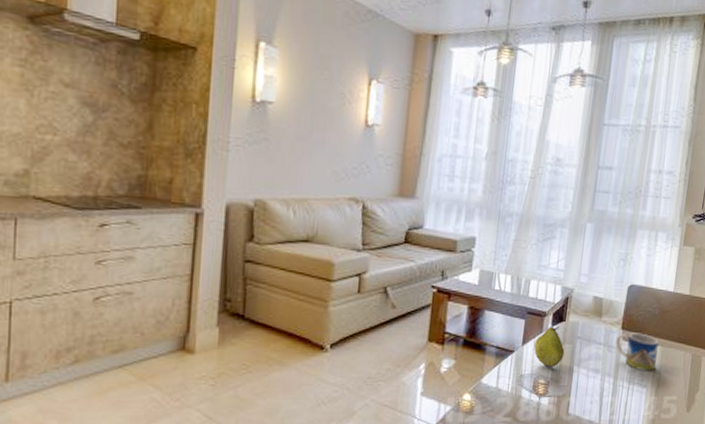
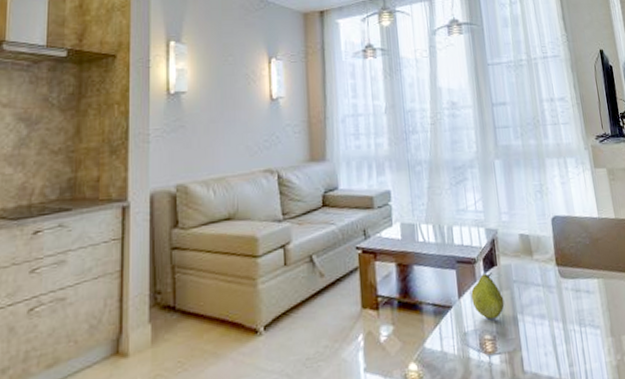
mug: present [616,333,659,371] -> none [554,267,603,310]

